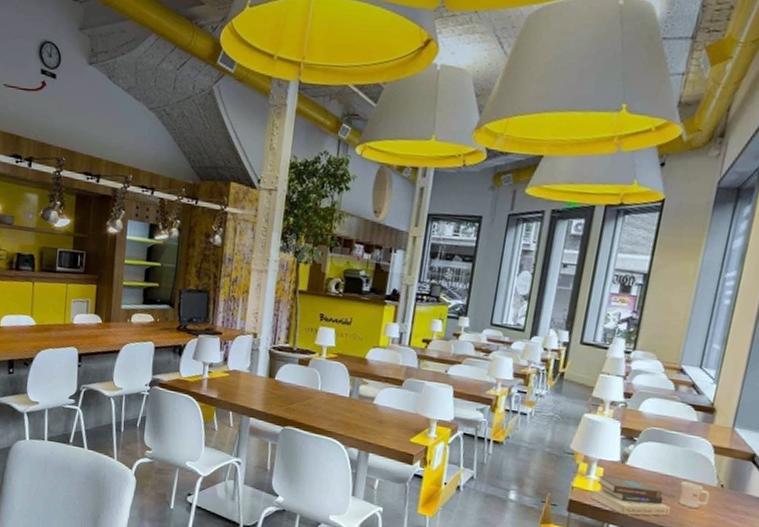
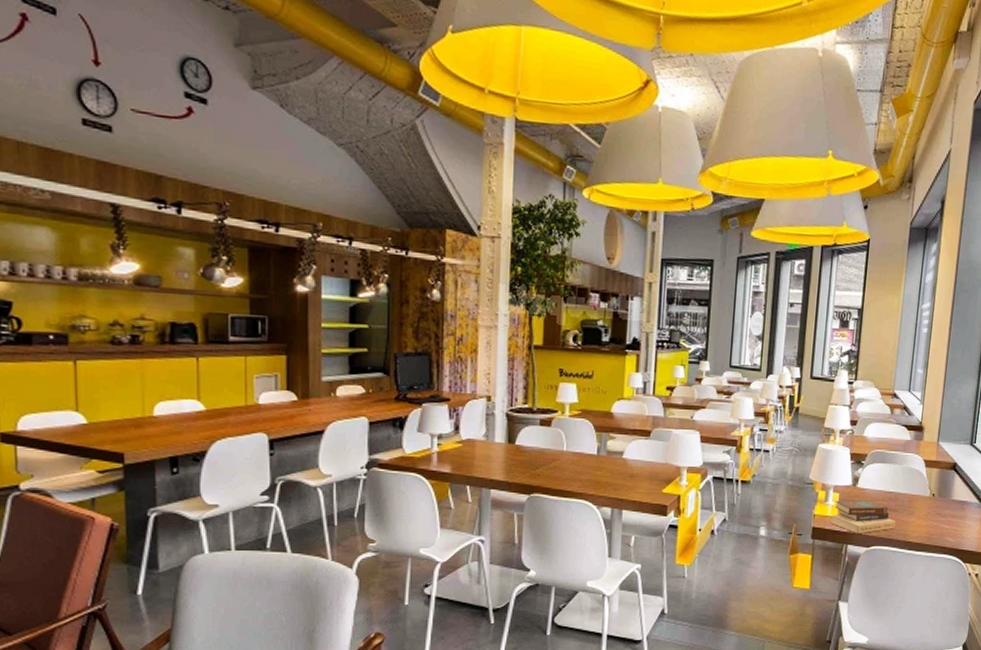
mug: present [678,481,711,508] -> none [901,496,926,518]

